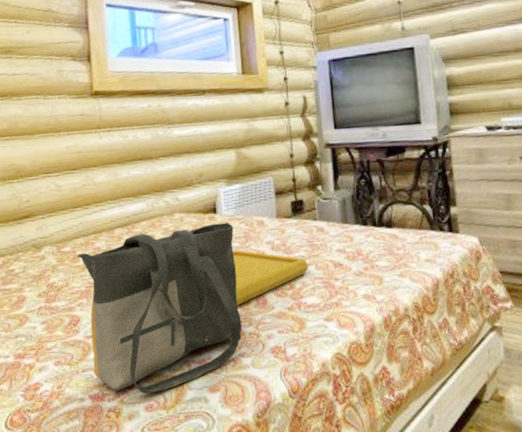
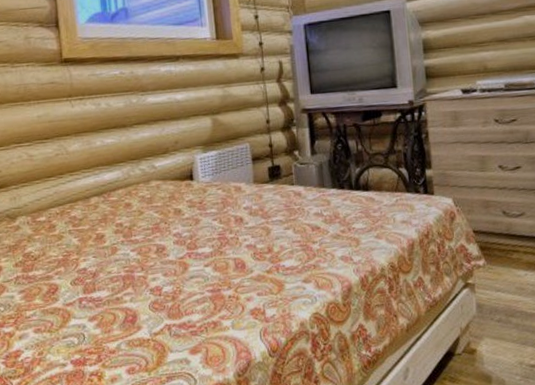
tote bag: present [77,222,242,394] -> none [53,189,222,358]
serving tray: present [232,250,309,305] -> none [210,216,287,270]

